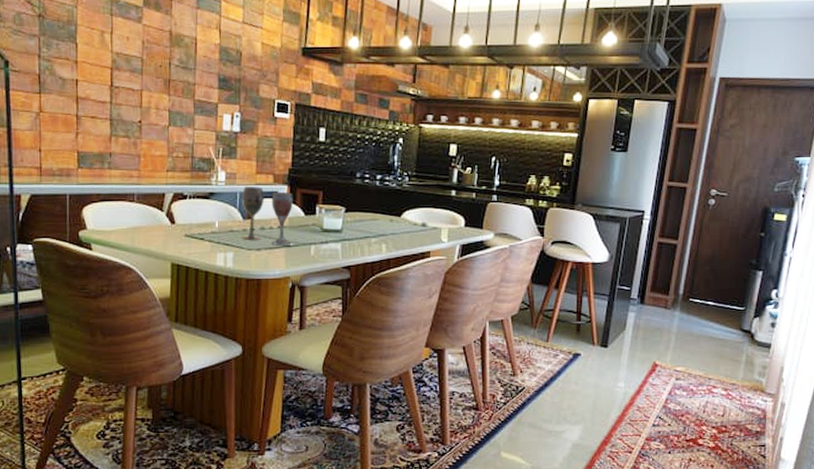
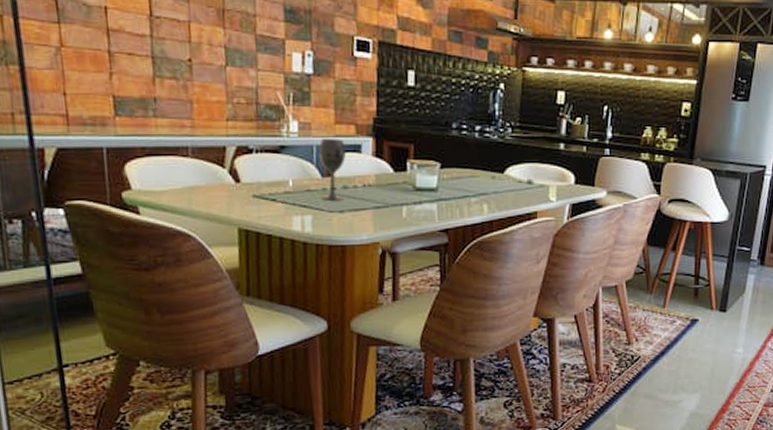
cup: present [271,191,293,246] -> none [354,144,380,207]

